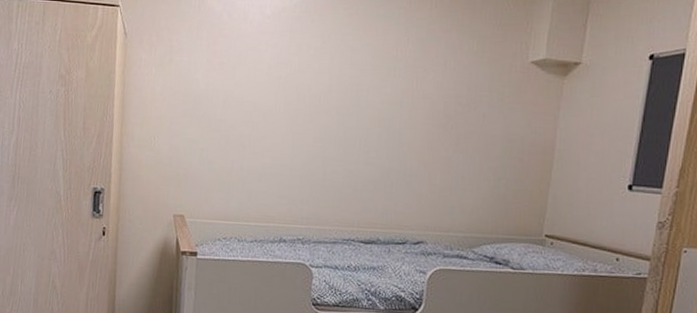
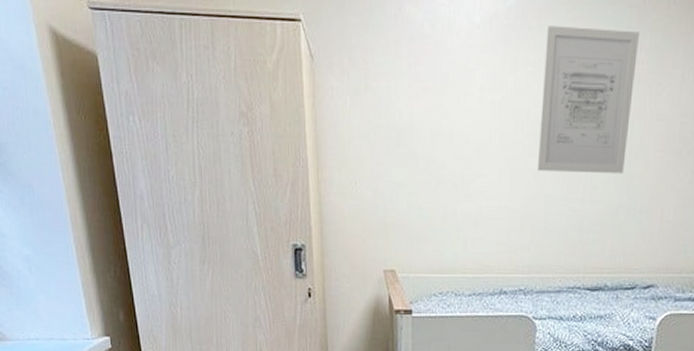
wall art: none [316,19,406,142] -> present [537,26,639,174]

